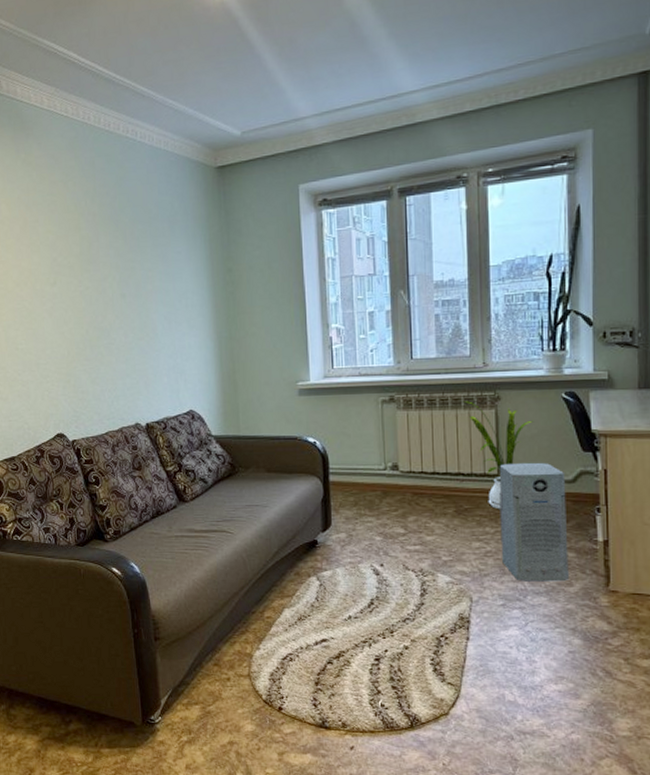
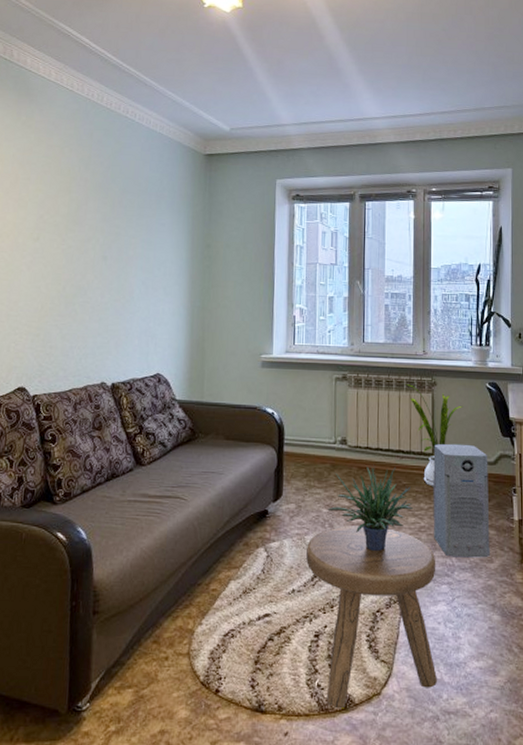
stool: none [361,553,510,727] -> present [306,525,437,709]
potted plant: none [381,490,478,577] -> present [327,465,414,551]

